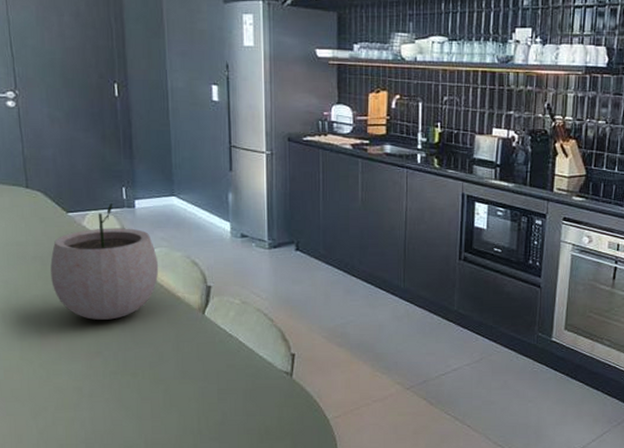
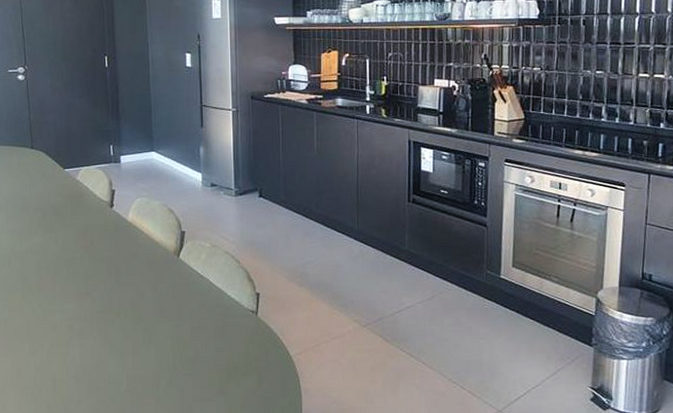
plant pot: present [50,203,159,320] -> none [49,160,140,264]

